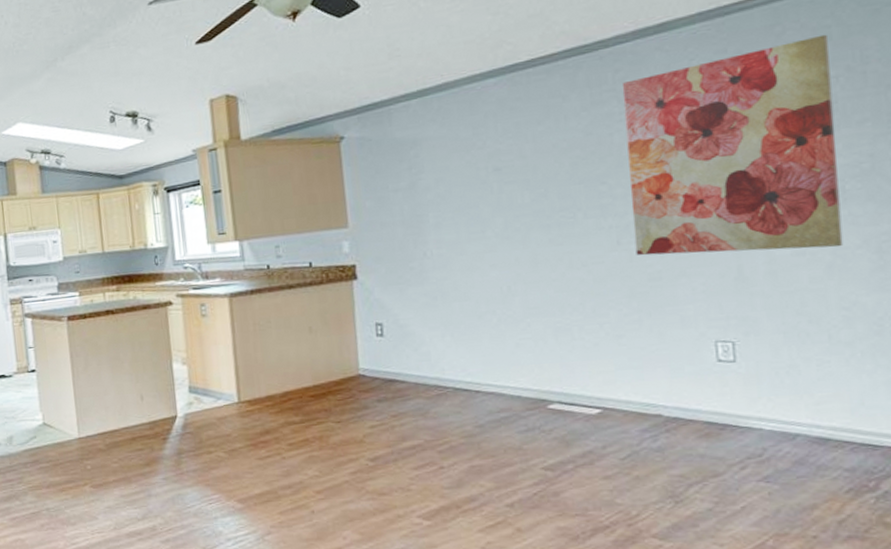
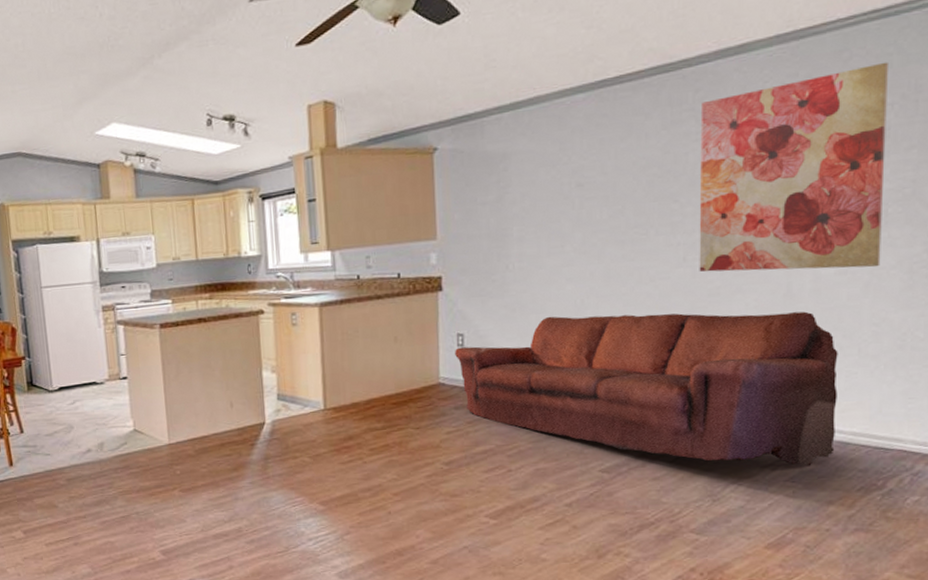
sofa: none [374,295,813,465] -> present [455,311,838,466]

